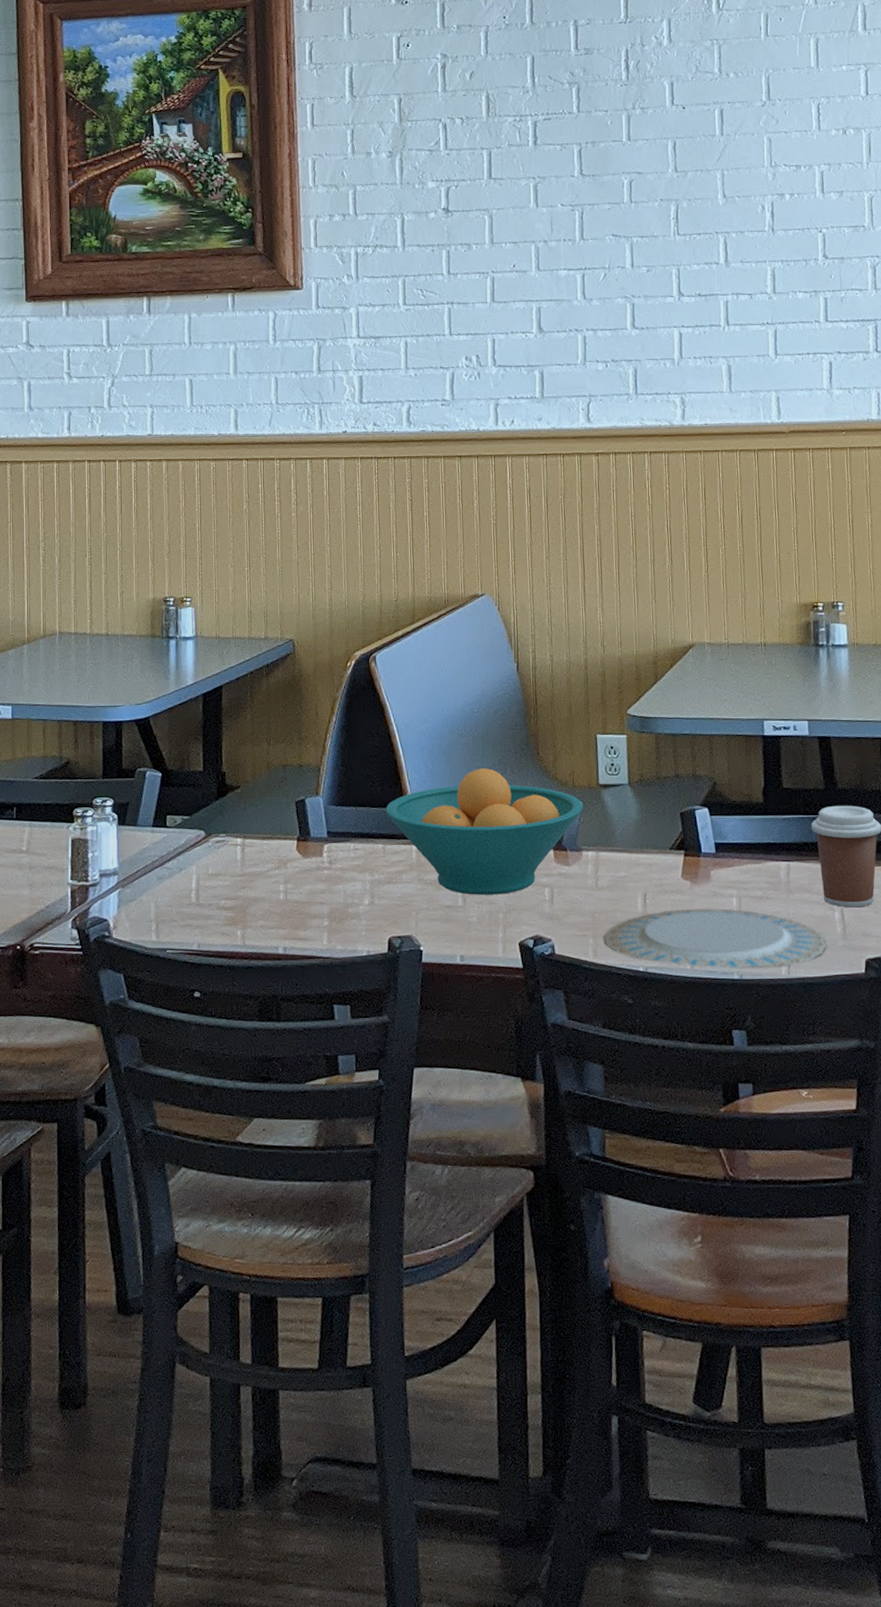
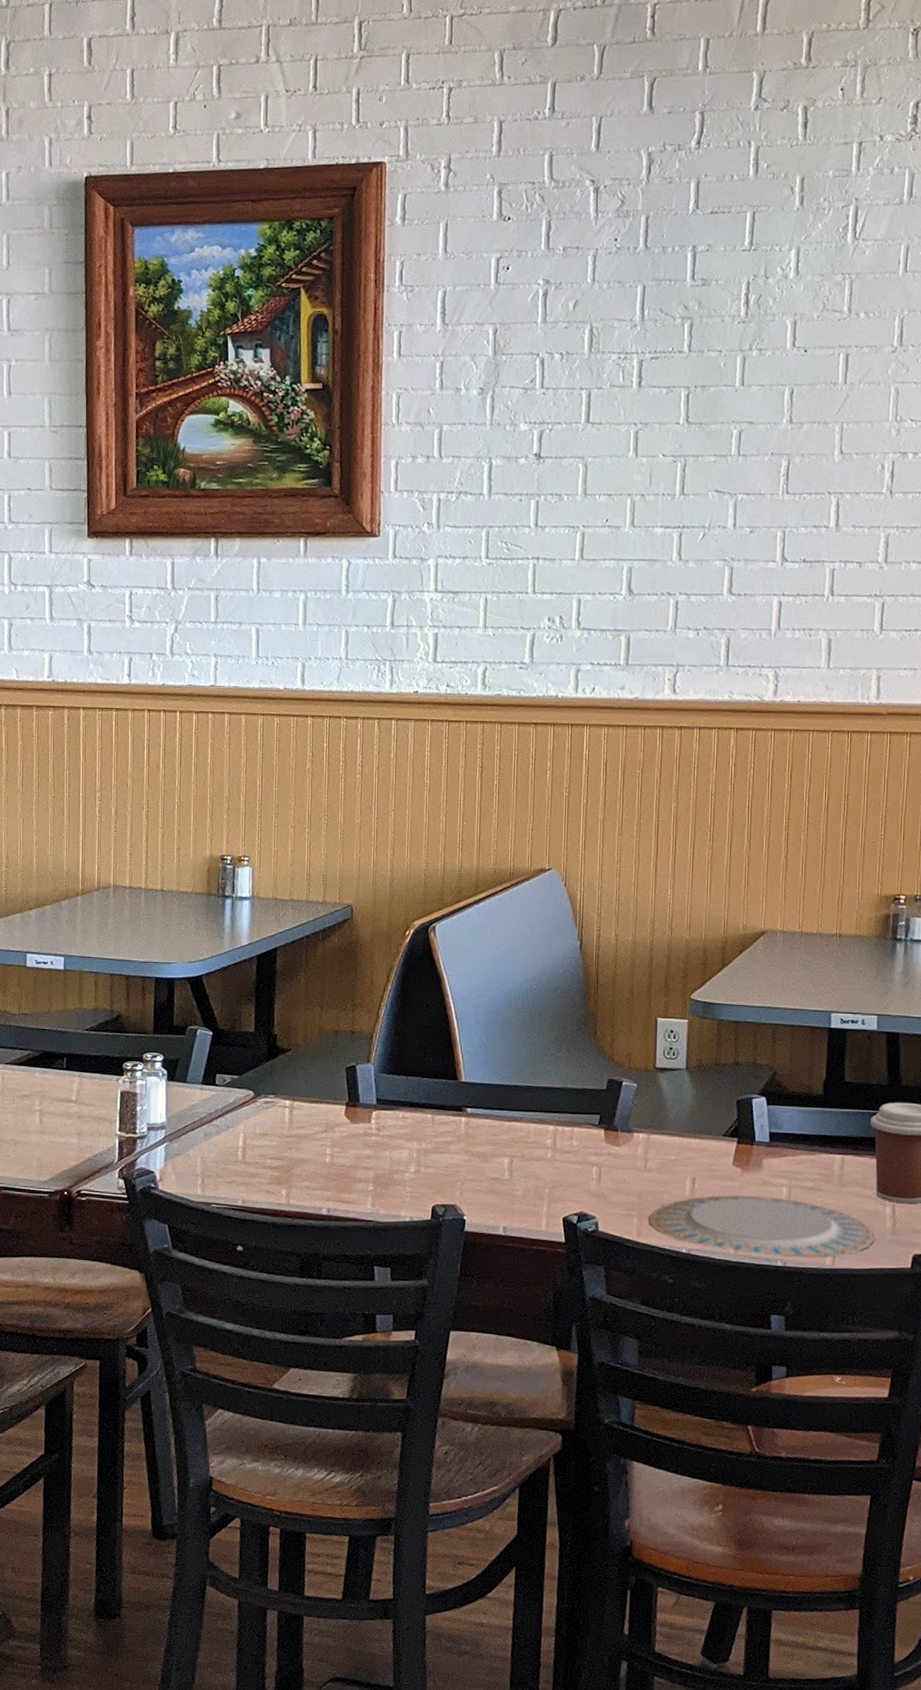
fruit bowl: present [385,768,584,895] -> none [436,1045,639,1170]

